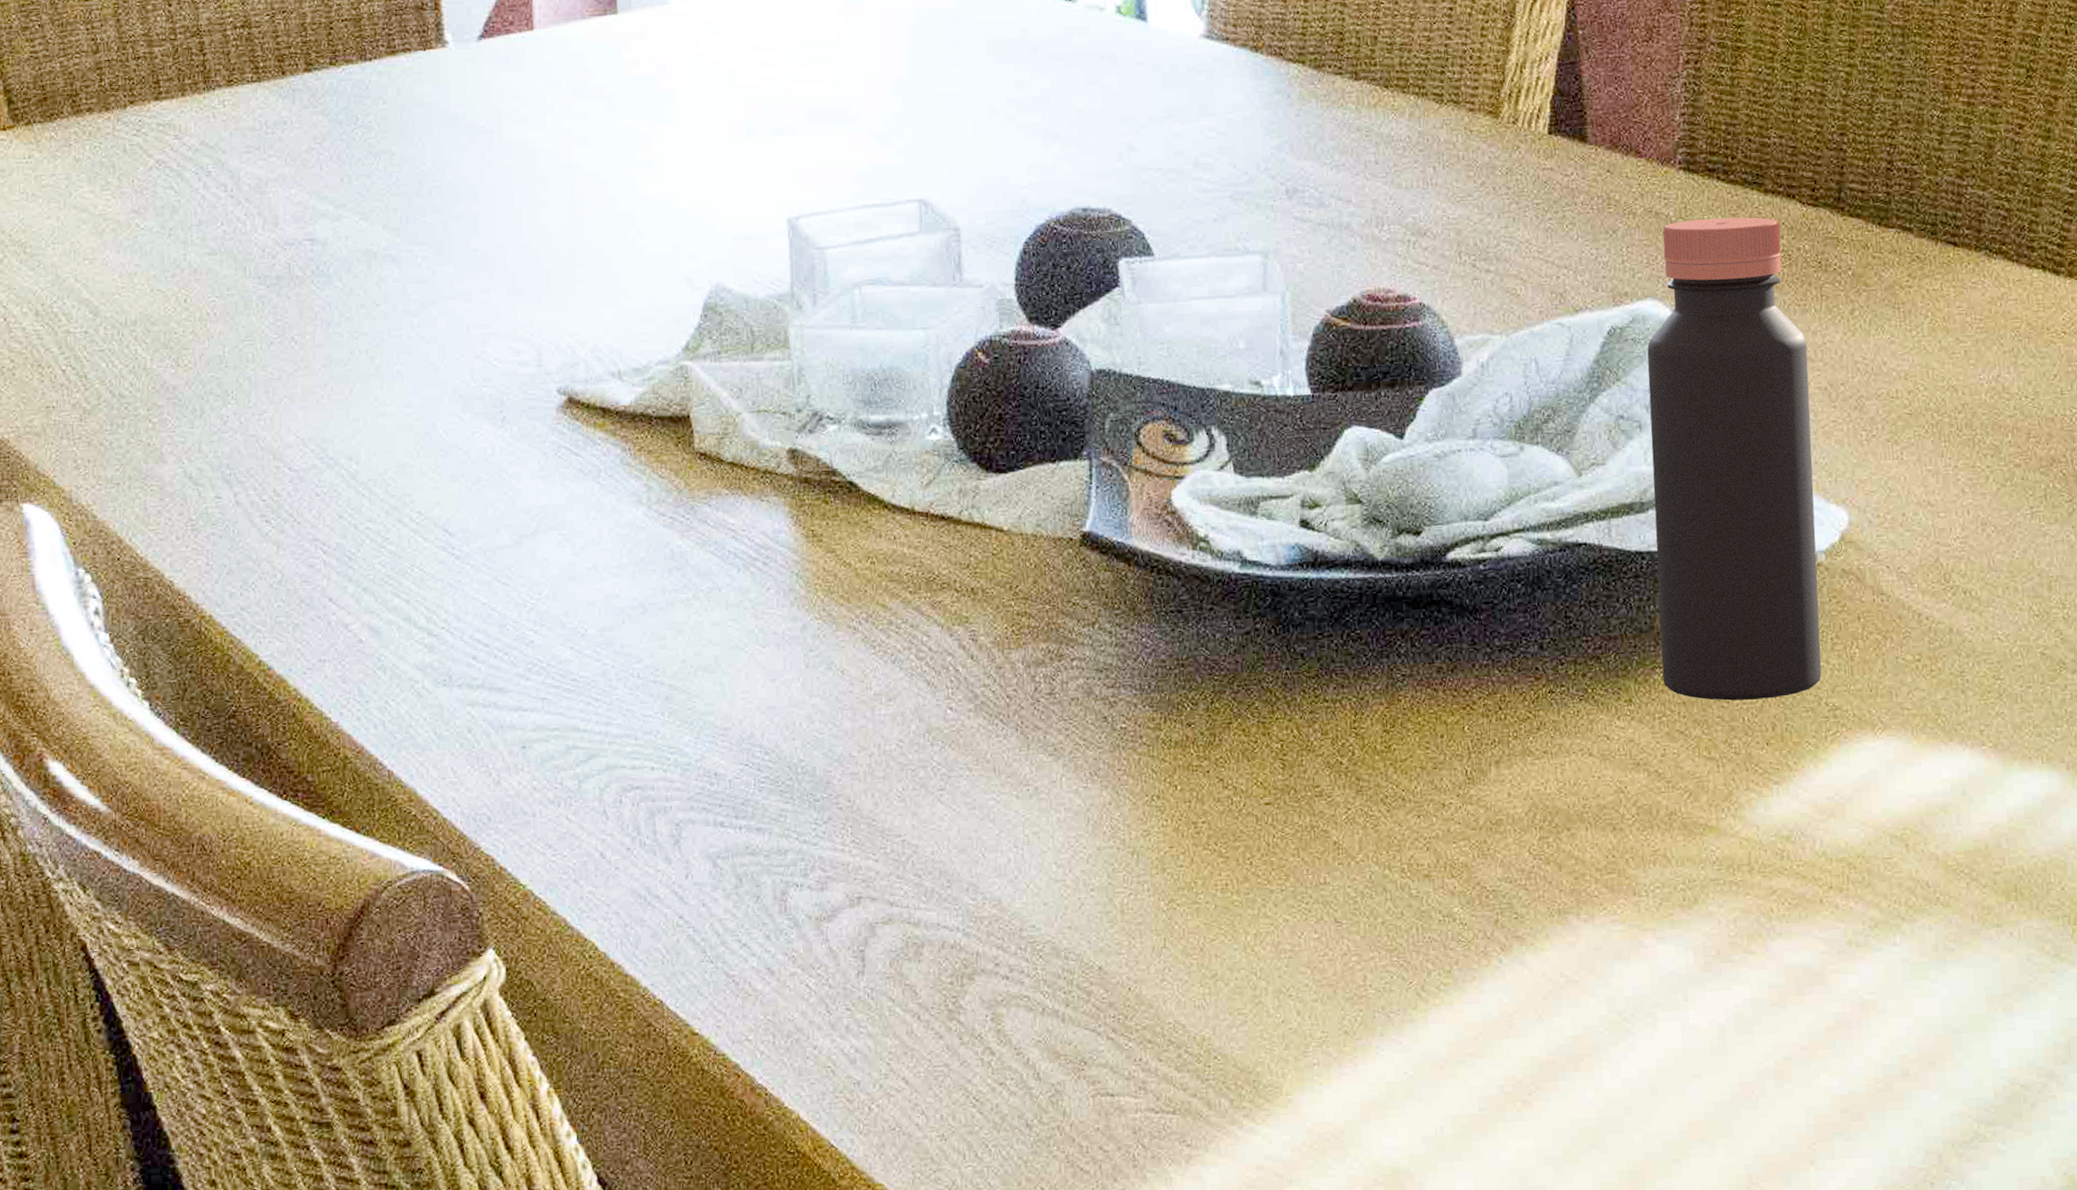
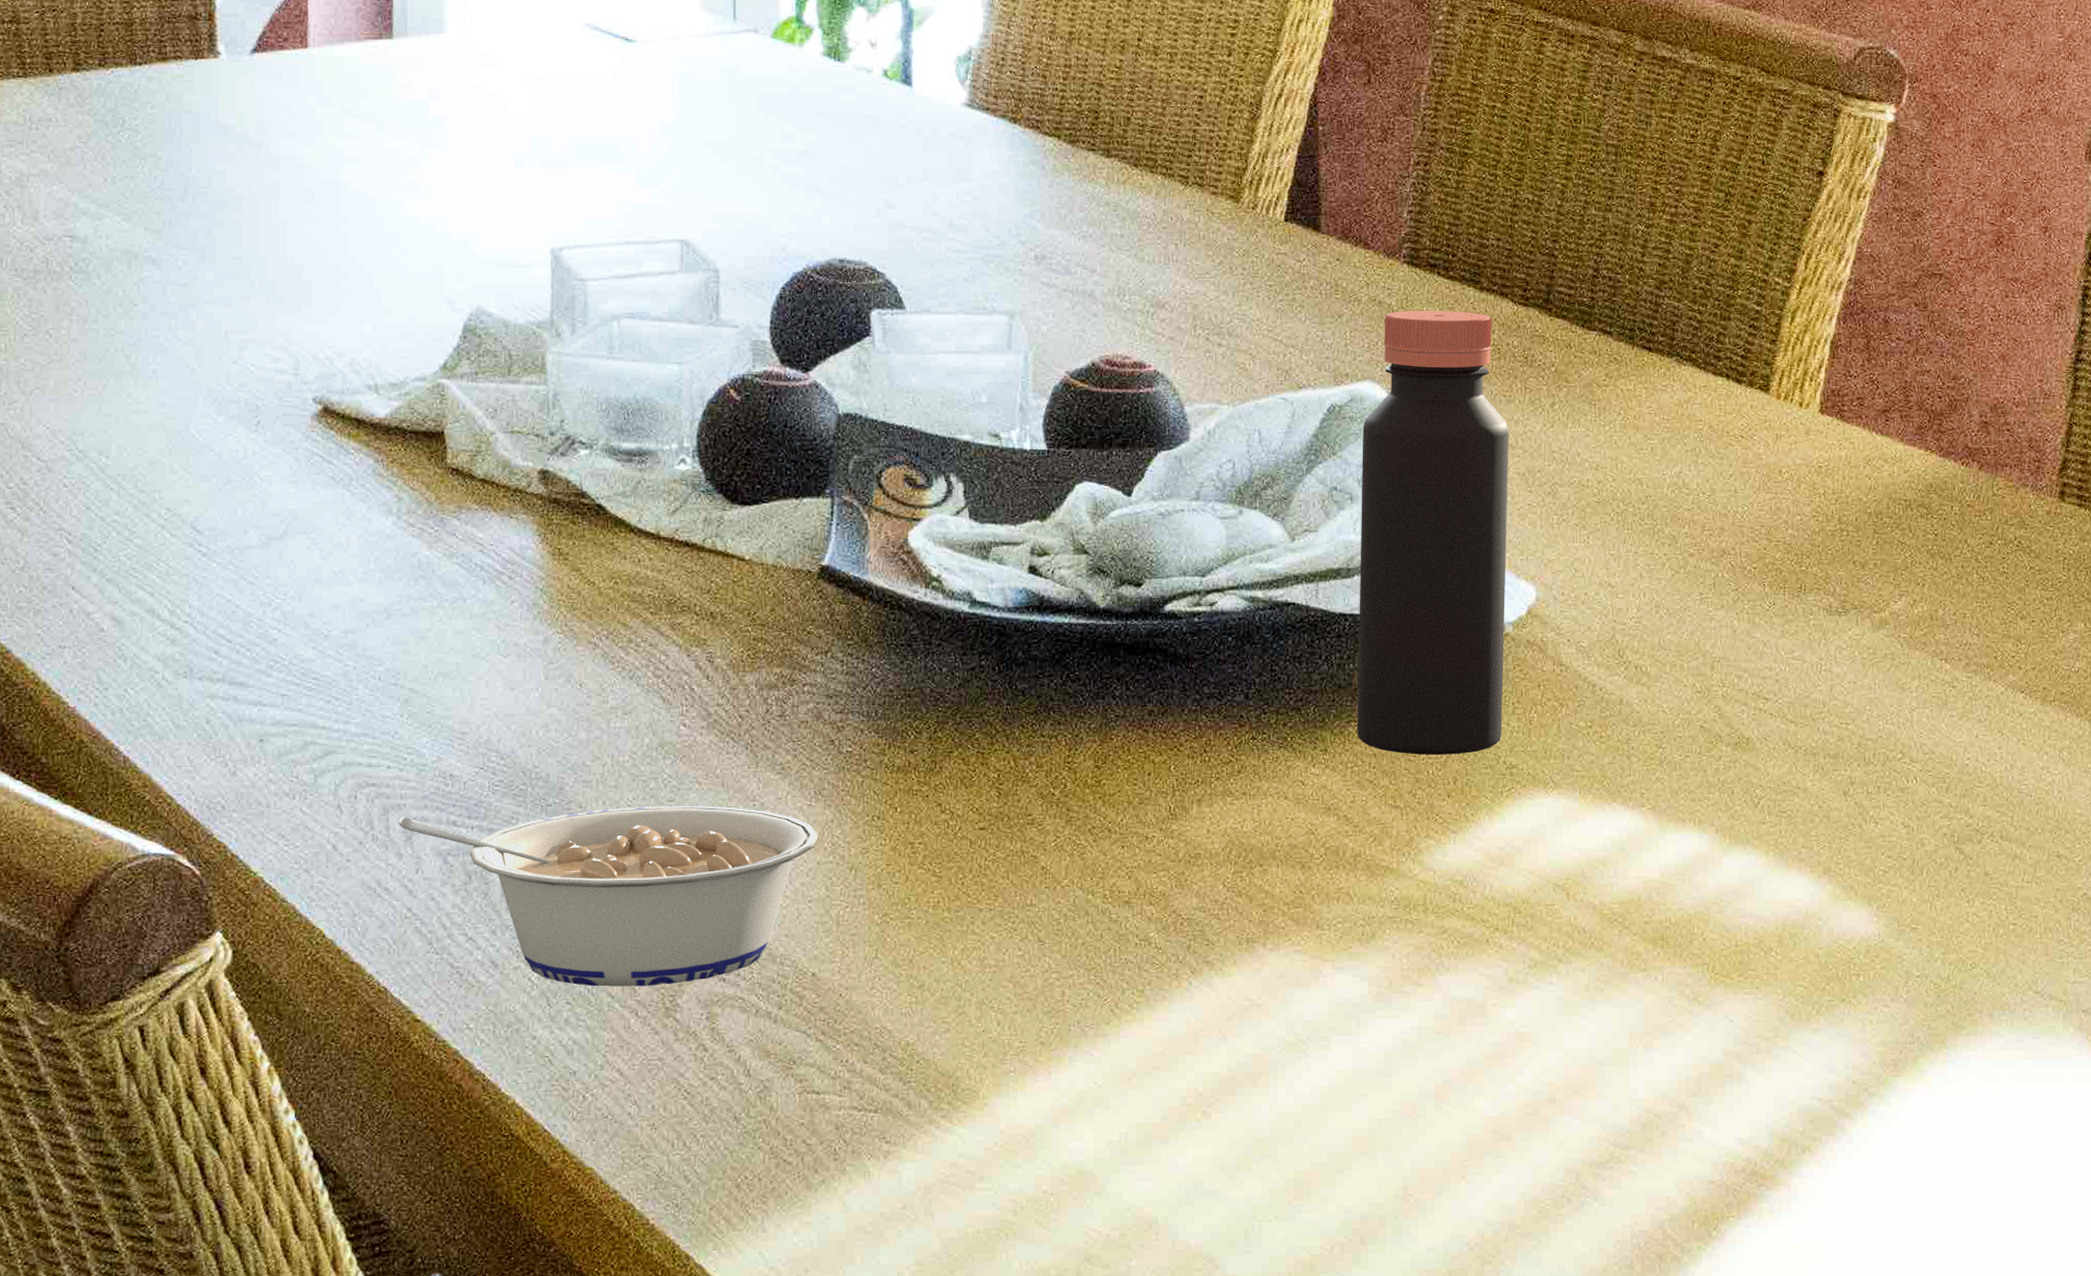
legume: none [665,793,1097,991] -> present [399,805,819,987]

